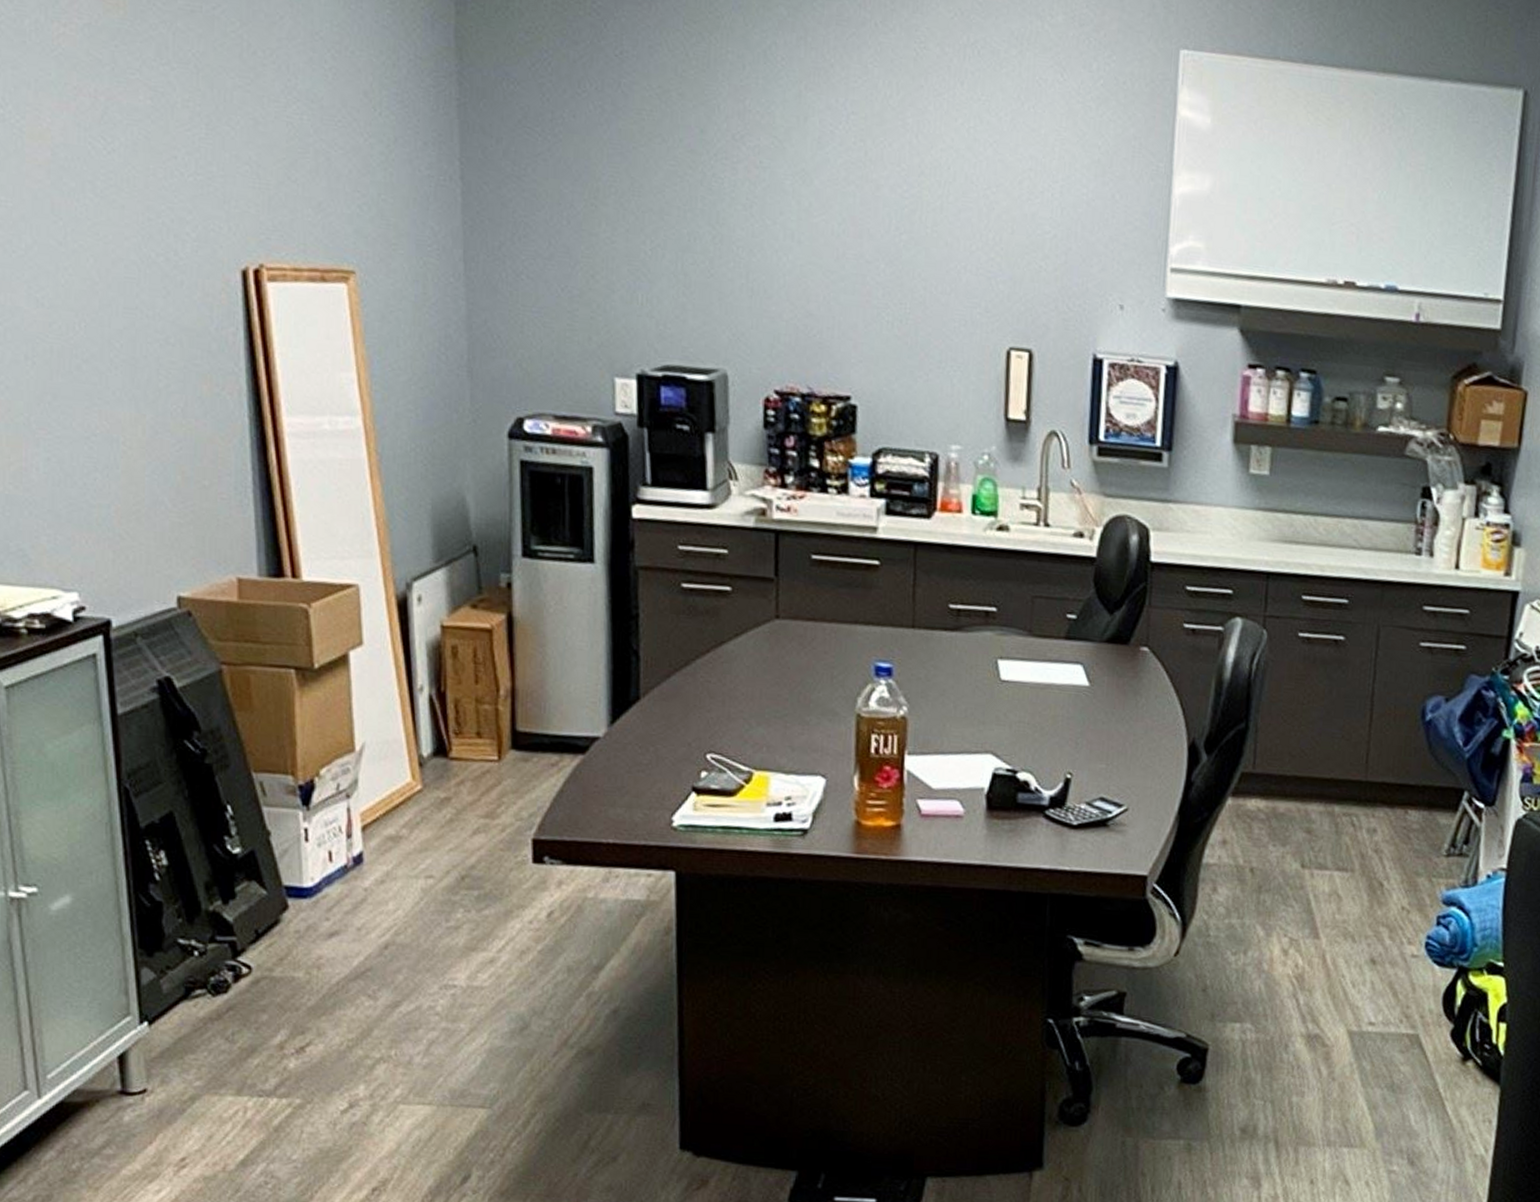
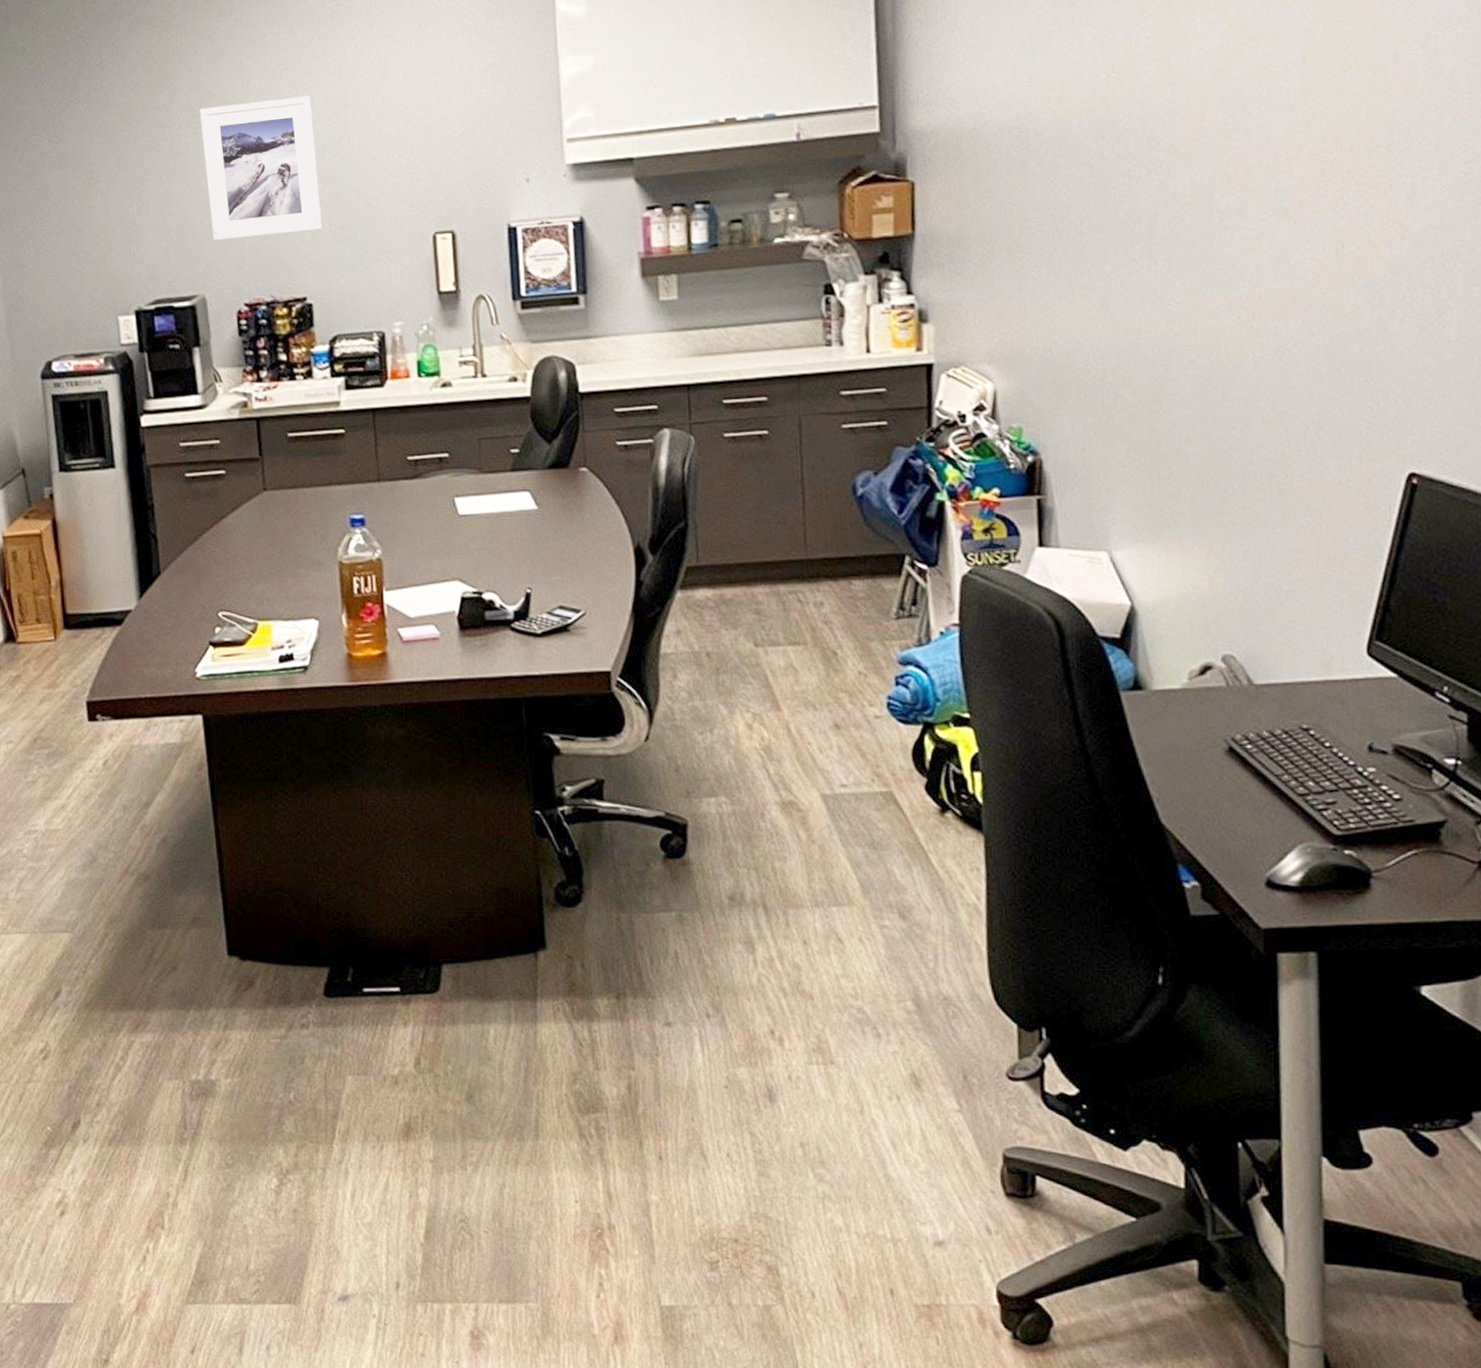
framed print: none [741,139,881,319] -> present [199,95,323,241]

